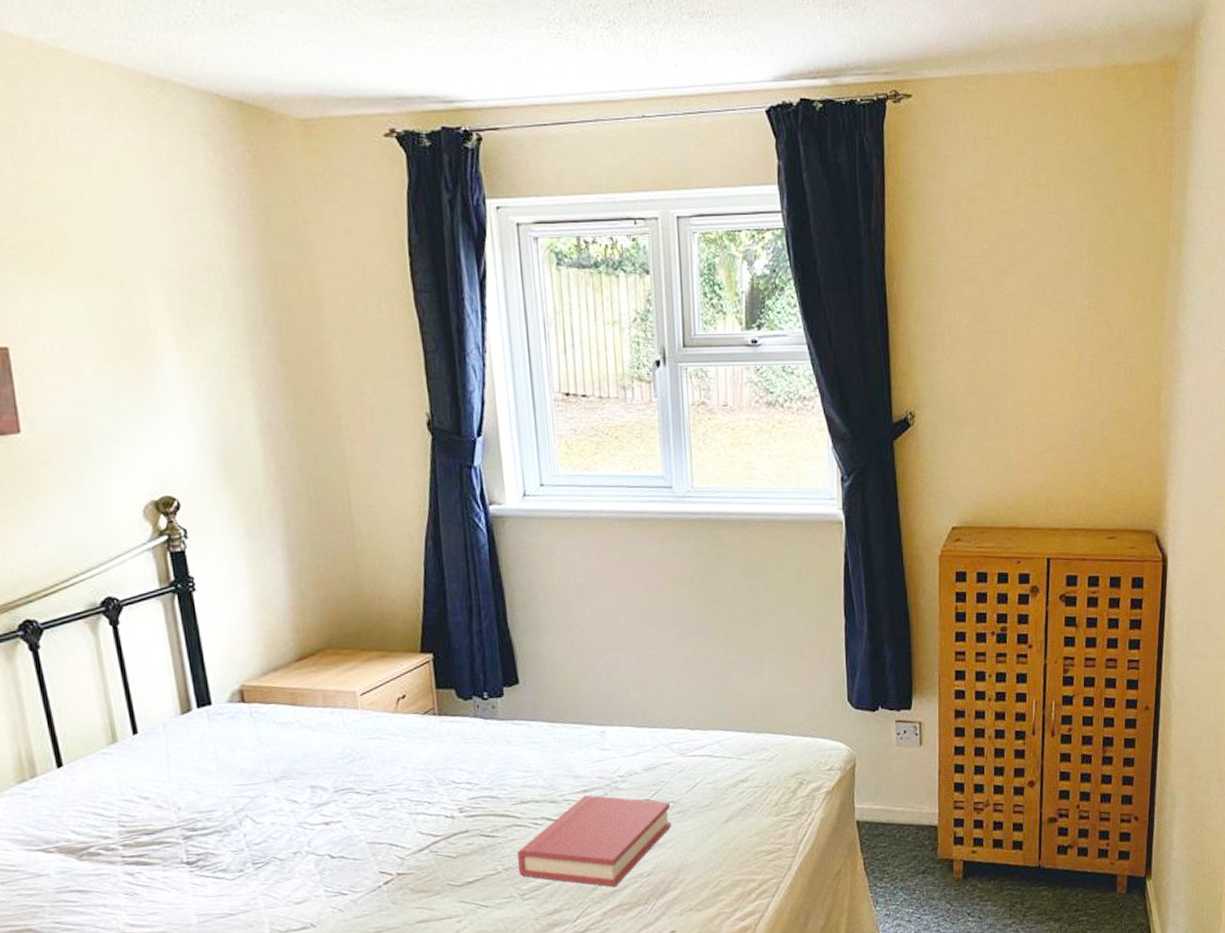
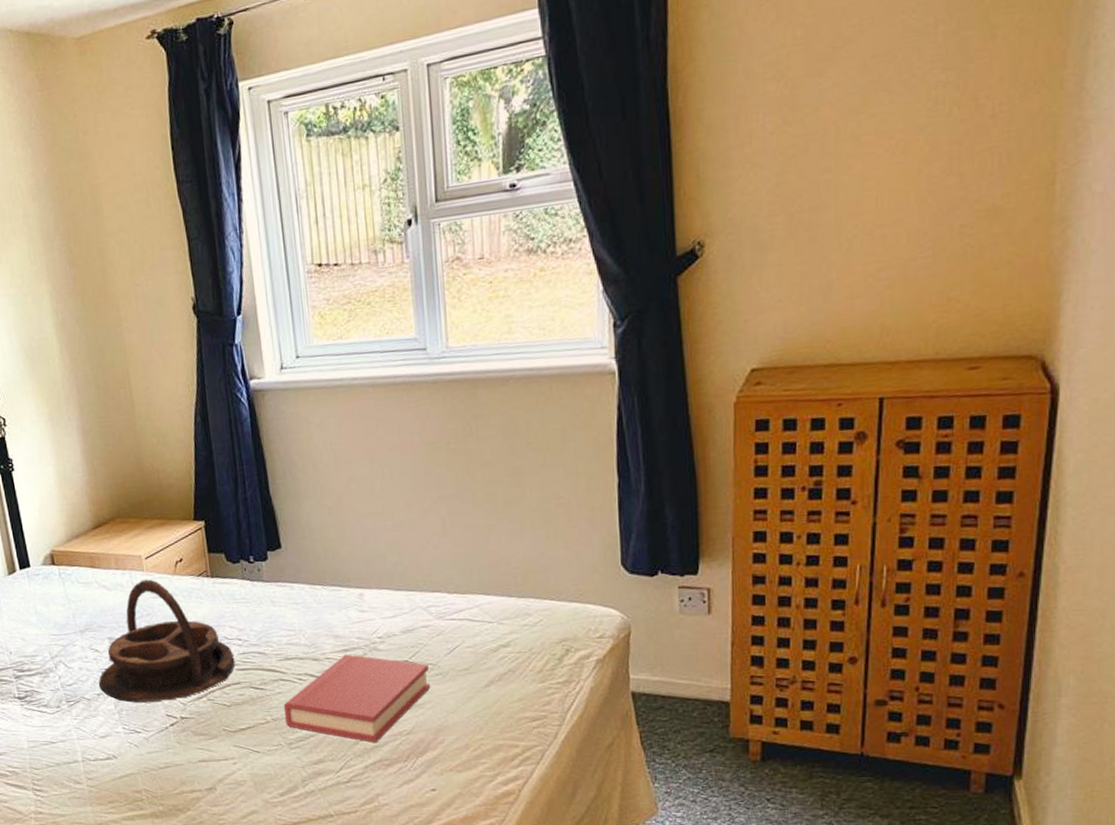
serving tray: none [295,718,464,860] -> present [98,579,235,702]

